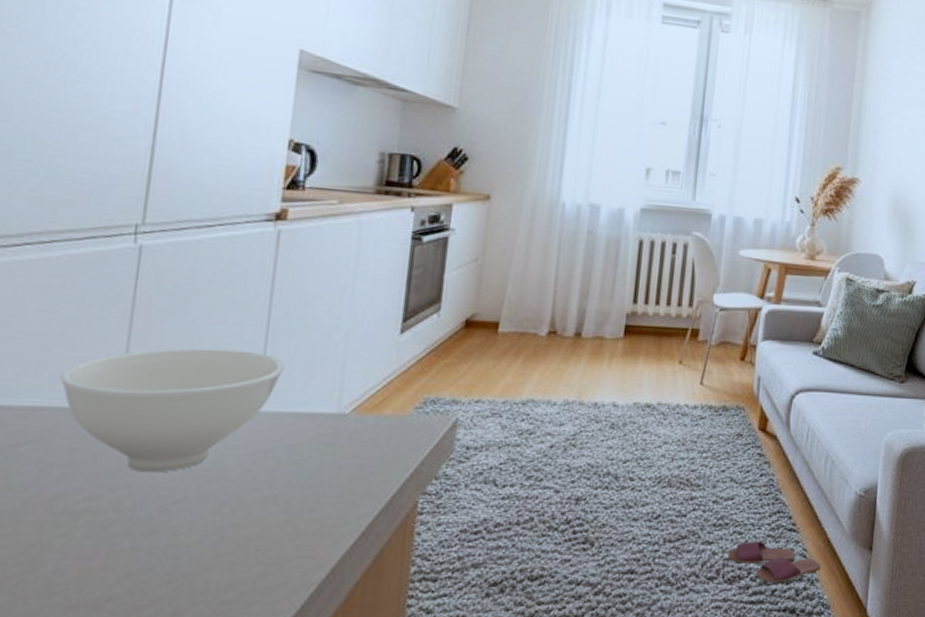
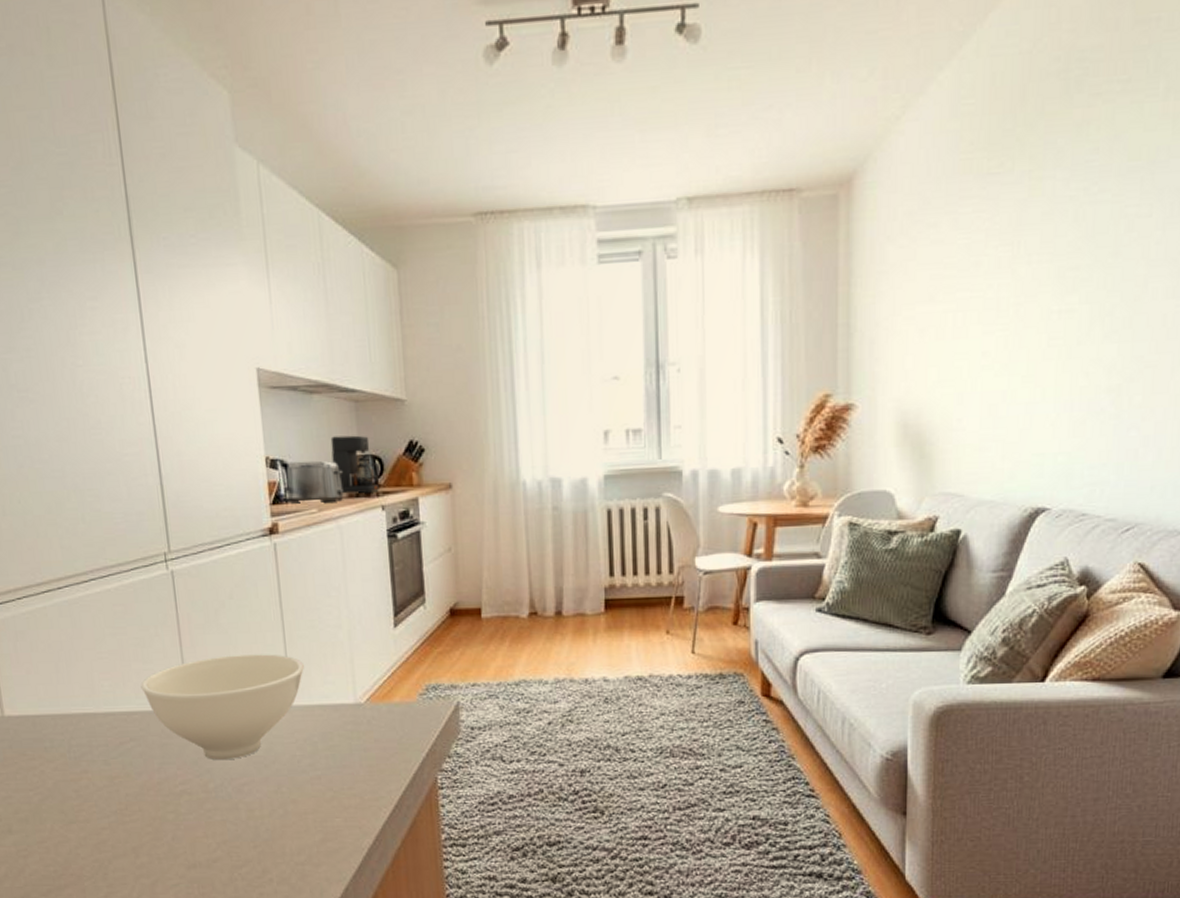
toaster: none [299,148,374,197] -> present [282,460,344,504]
coffee maker: none [365,130,417,193] -> present [330,435,380,494]
slippers: present [728,541,821,583] -> none [742,807,847,848]

